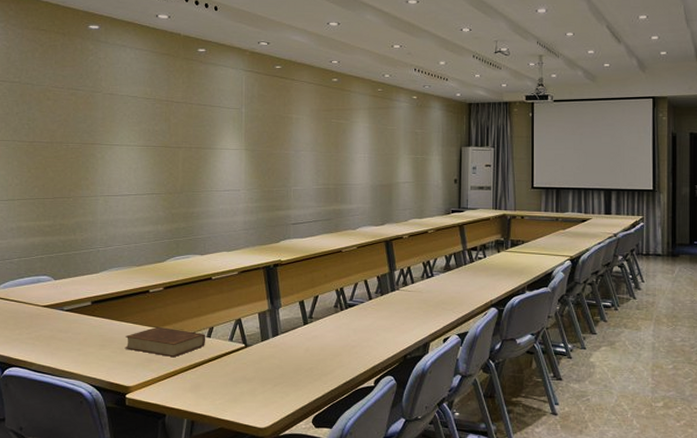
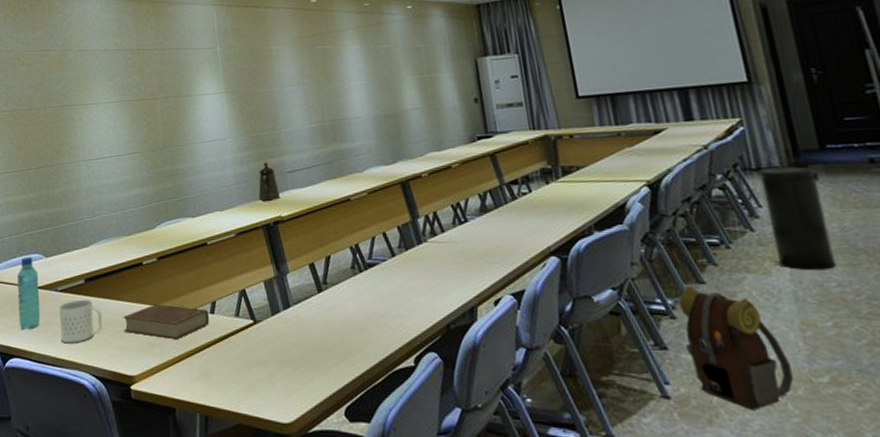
water bottle: none [21,278,45,342] -> present [17,256,41,329]
mug: none [62,319,105,357] -> present [59,299,103,344]
coffee pot: none [263,214,283,247] -> present [258,162,281,201]
backpack: none [575,335,641,424] -> present [679,286,795,410]
pedal bin: none [642,255,685,329] -> present [759,166,836,271]

